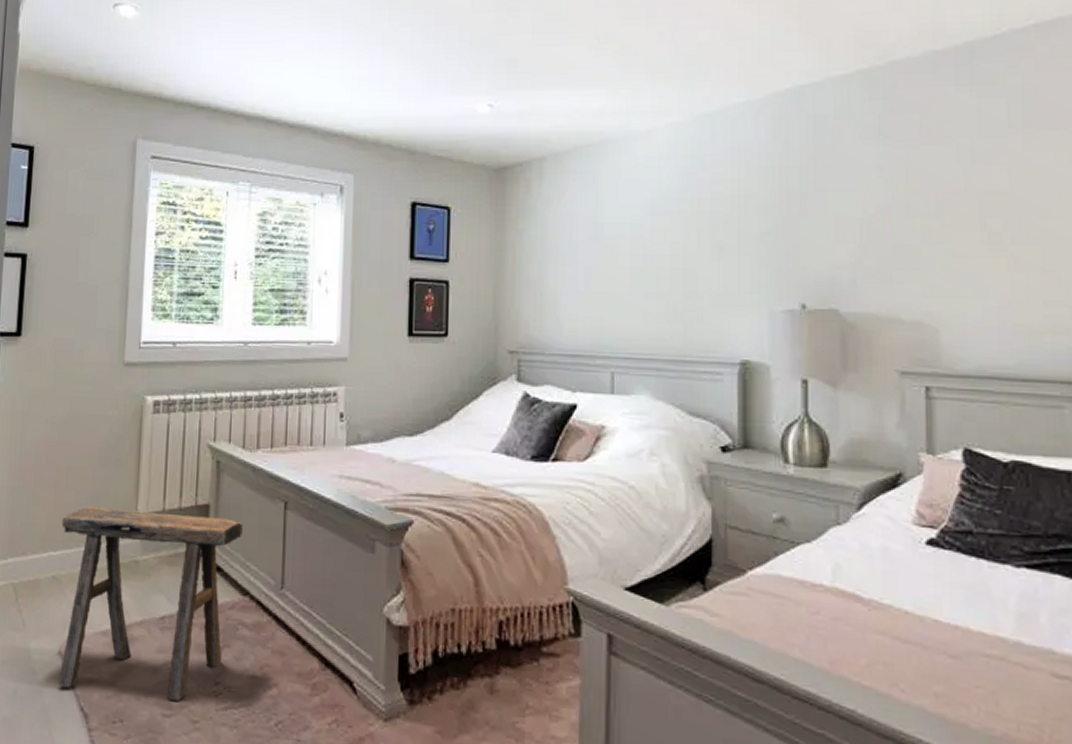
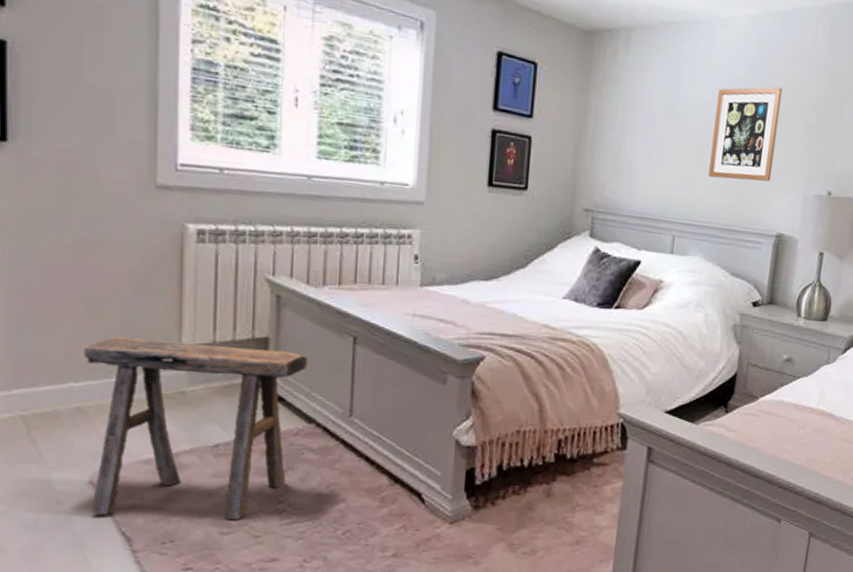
wall art: none [646,193,724,303] -> present [709,87,783,182]

